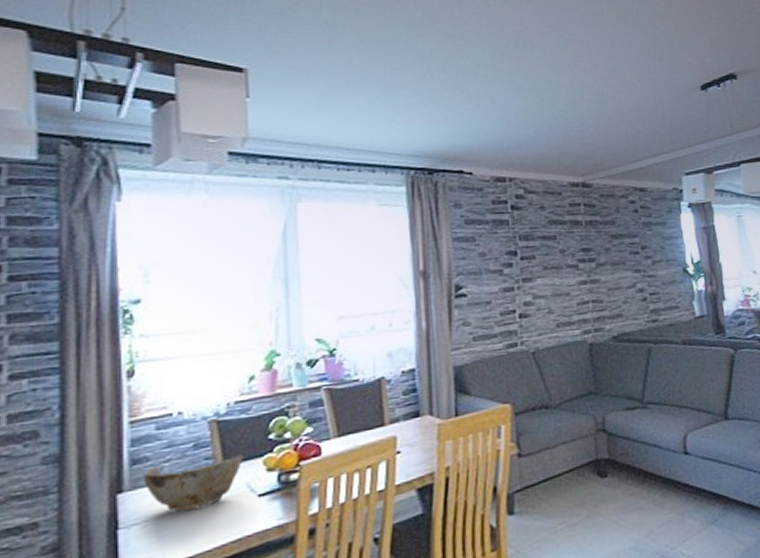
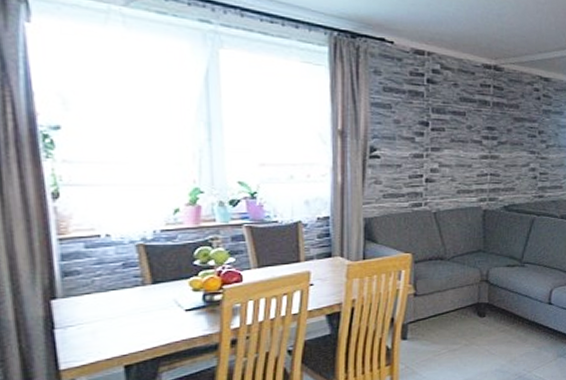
bowl: present [143,454,243,512] -> none [75,275,170,319]

